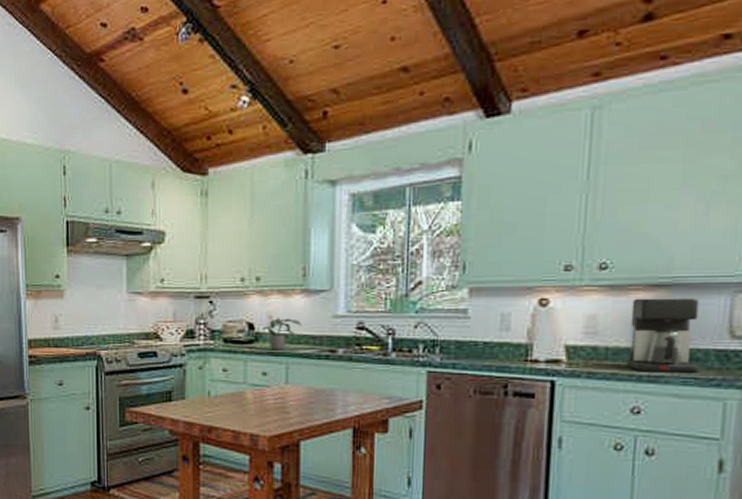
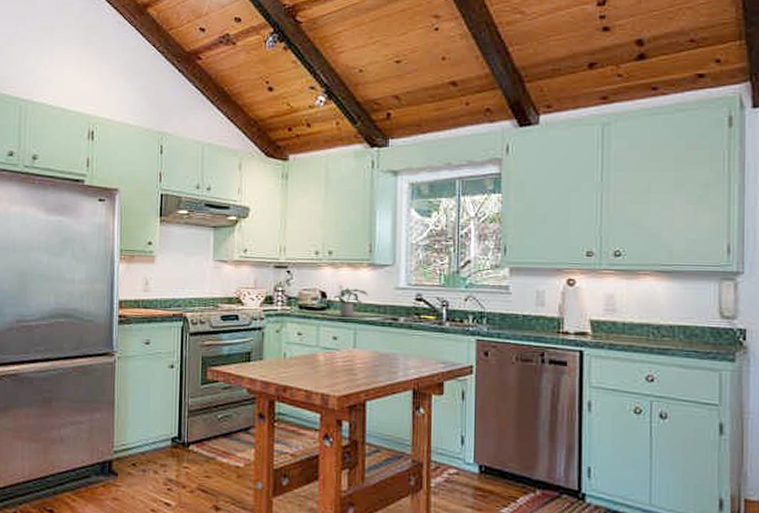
coffee maker: present [627,298,700,373] -> none [641,281,698,347]

